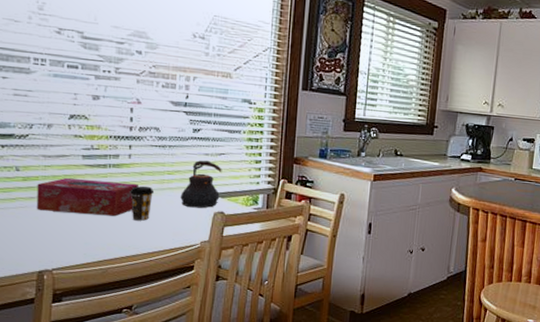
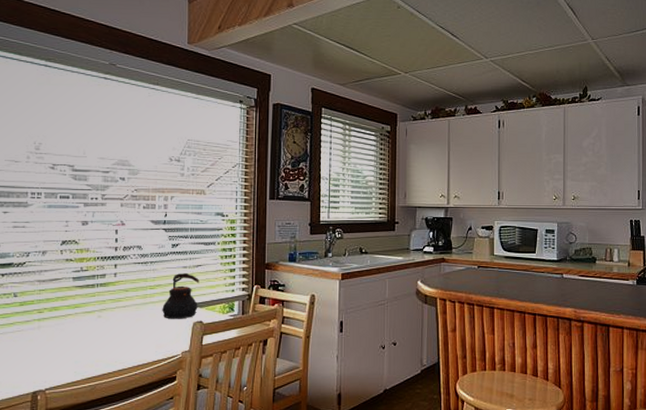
tissue box: present [37,177,138,217] -> none [32,299,123,334]
coffee cup: present [130,186,155,221] -> none [116,301,138,336]

